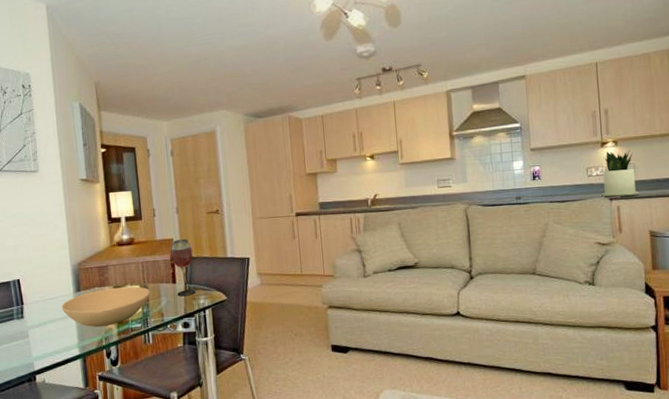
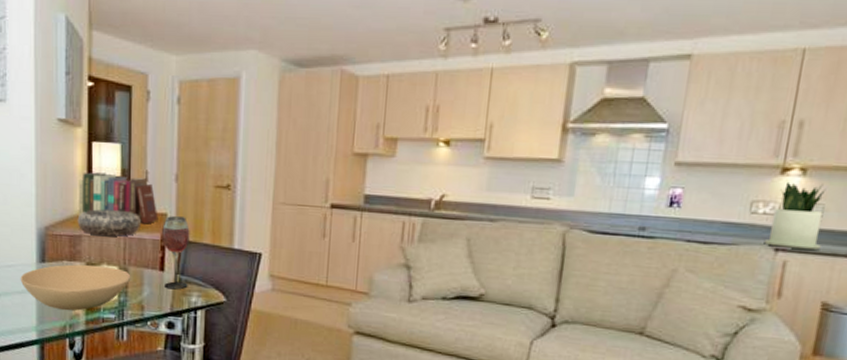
books: none [101,214,167,251] -> present [79,172,159,224]
decorative bowl: none [103,241,155,264] -> present [77,209,142,237]

